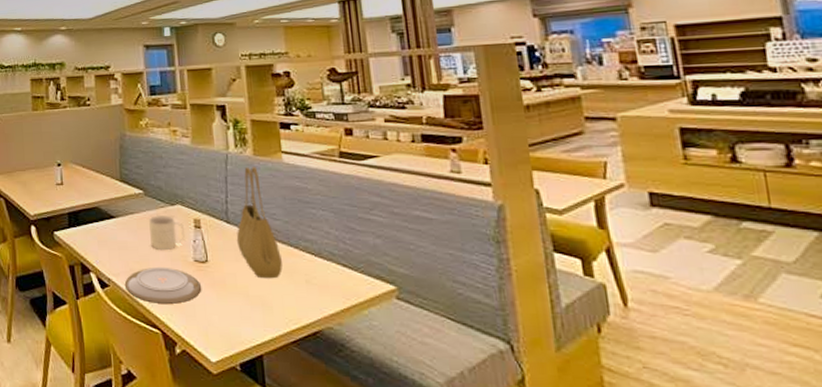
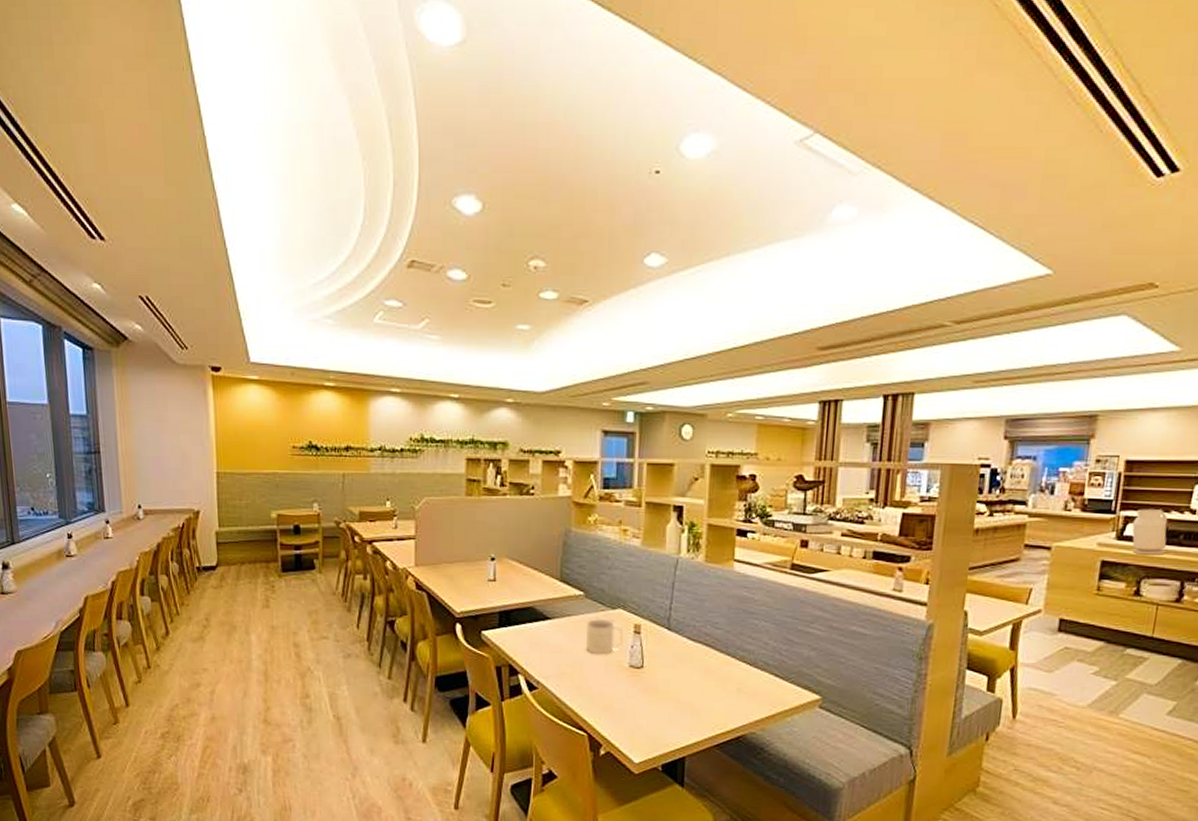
plate: present [124,268,202,304] -> none [554,671,634,708]
handbag: present [236,166,283,279] -> none [675,573,718,686]
water jug: none [704,70,755,119] -> present [1132,509,1168,555]

